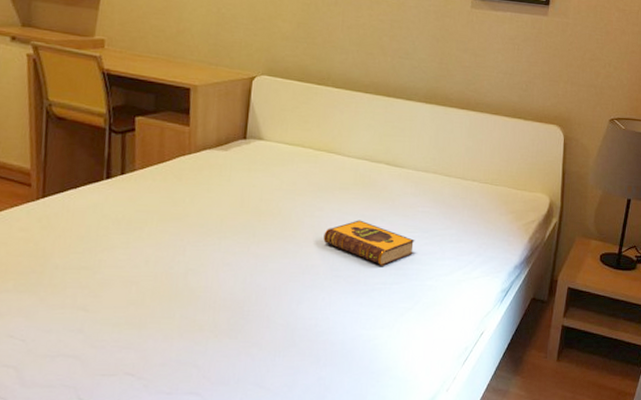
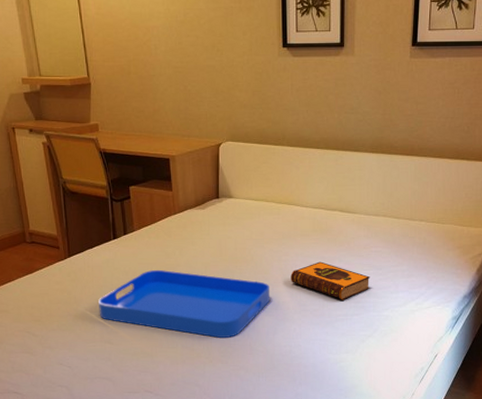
serving tray: none [74,219,298,308] -> present [98,269,270,339]

